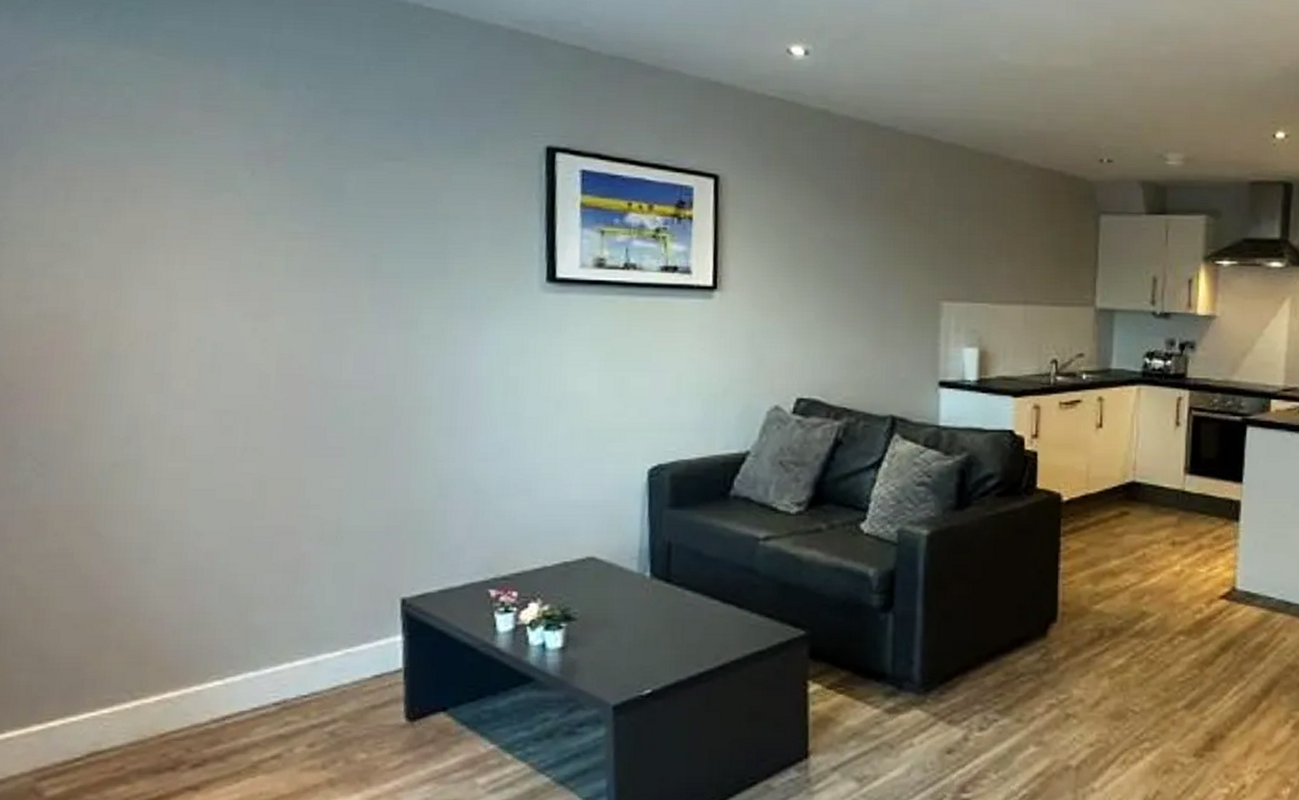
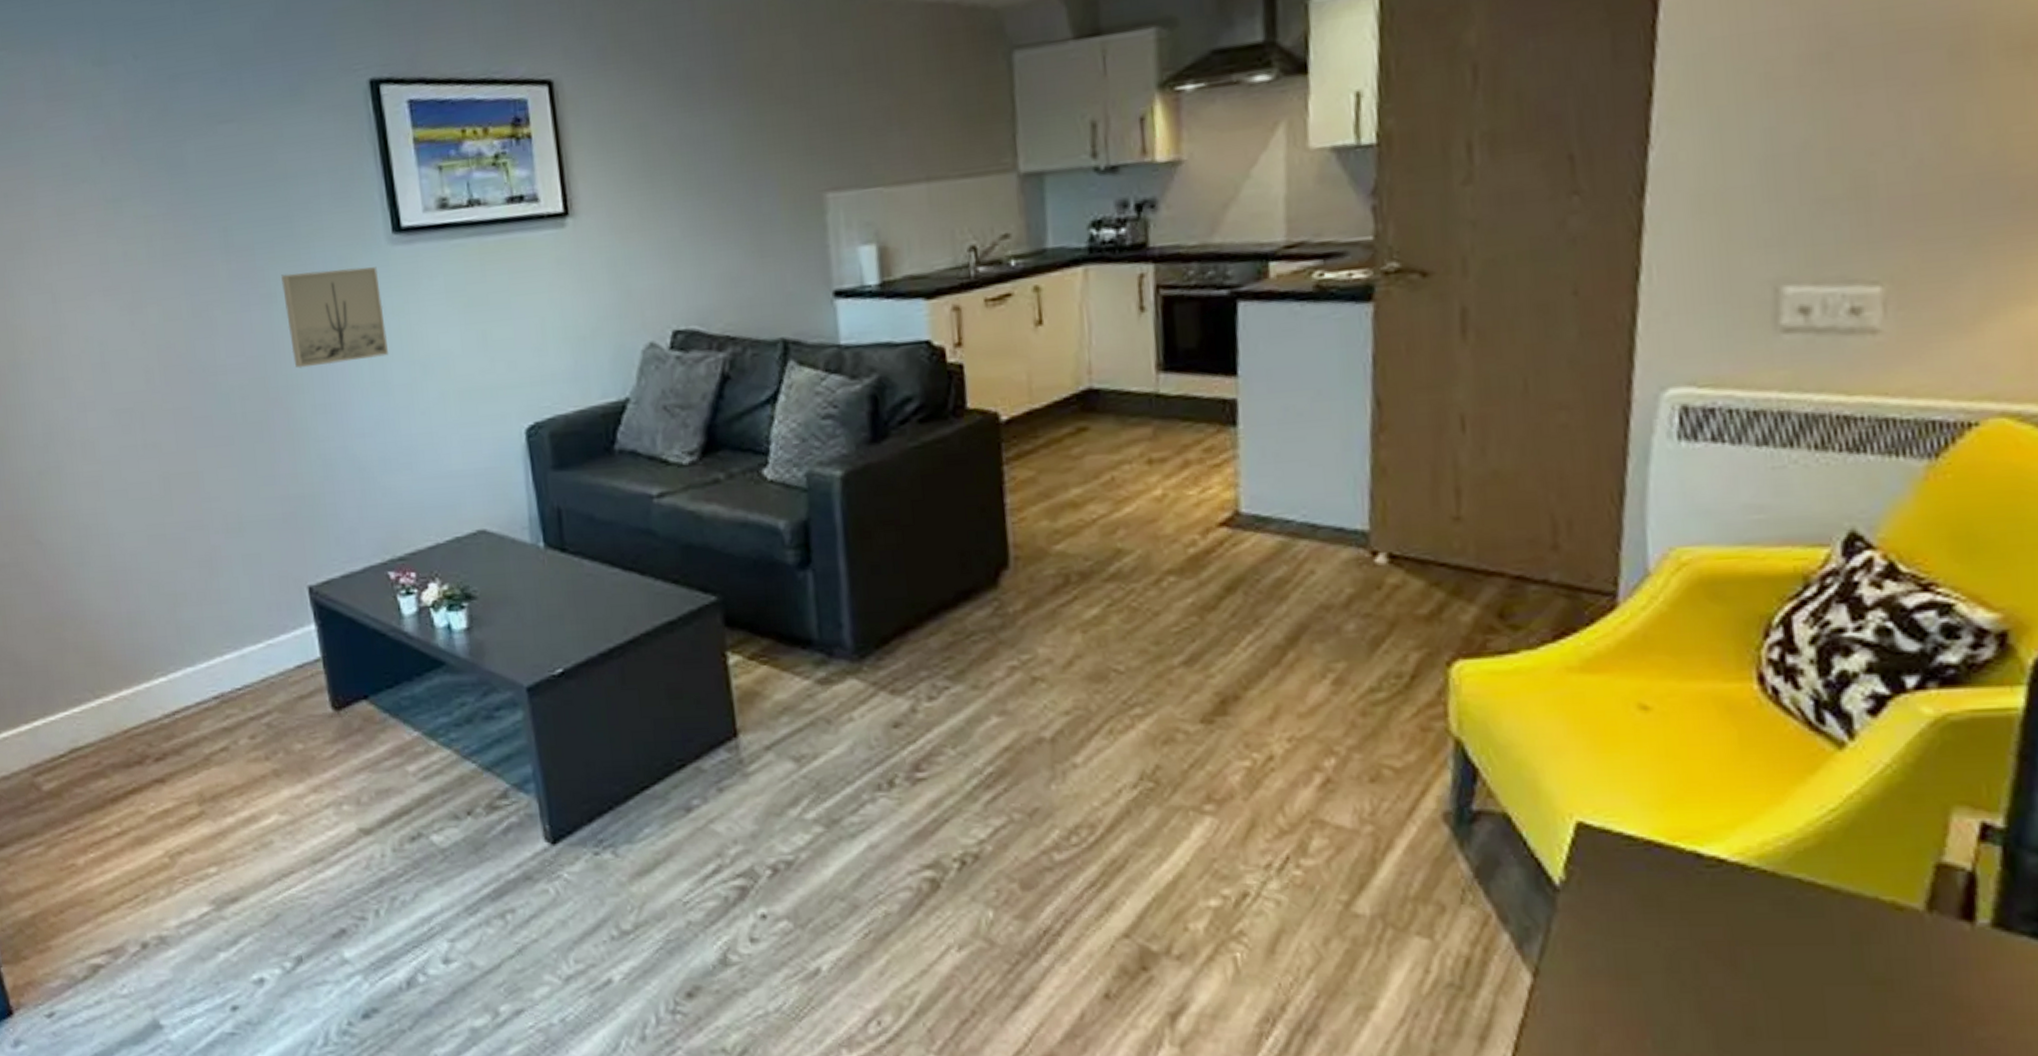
wall art: none [424,304,526,392] -> present [281,267,388,368]

